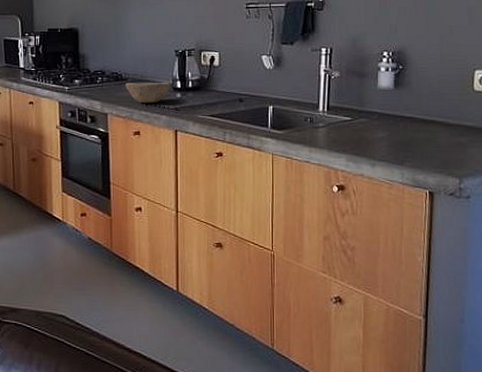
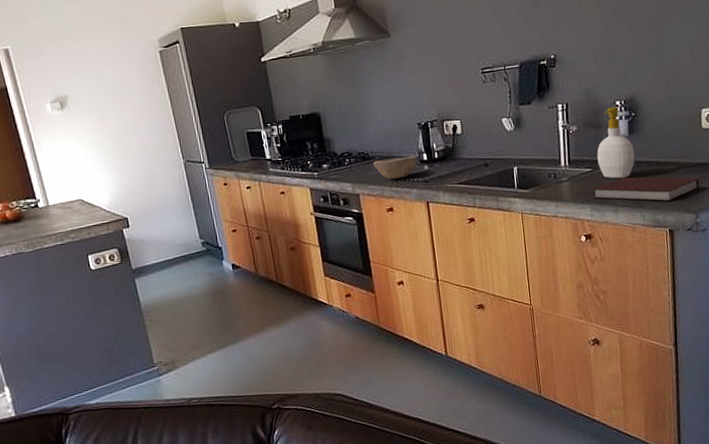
notebook: none [350,131,467,163] -> present [593,177,700,202]
soap bottle: none [358,57,398,132] -> present [597,106,635,179]

